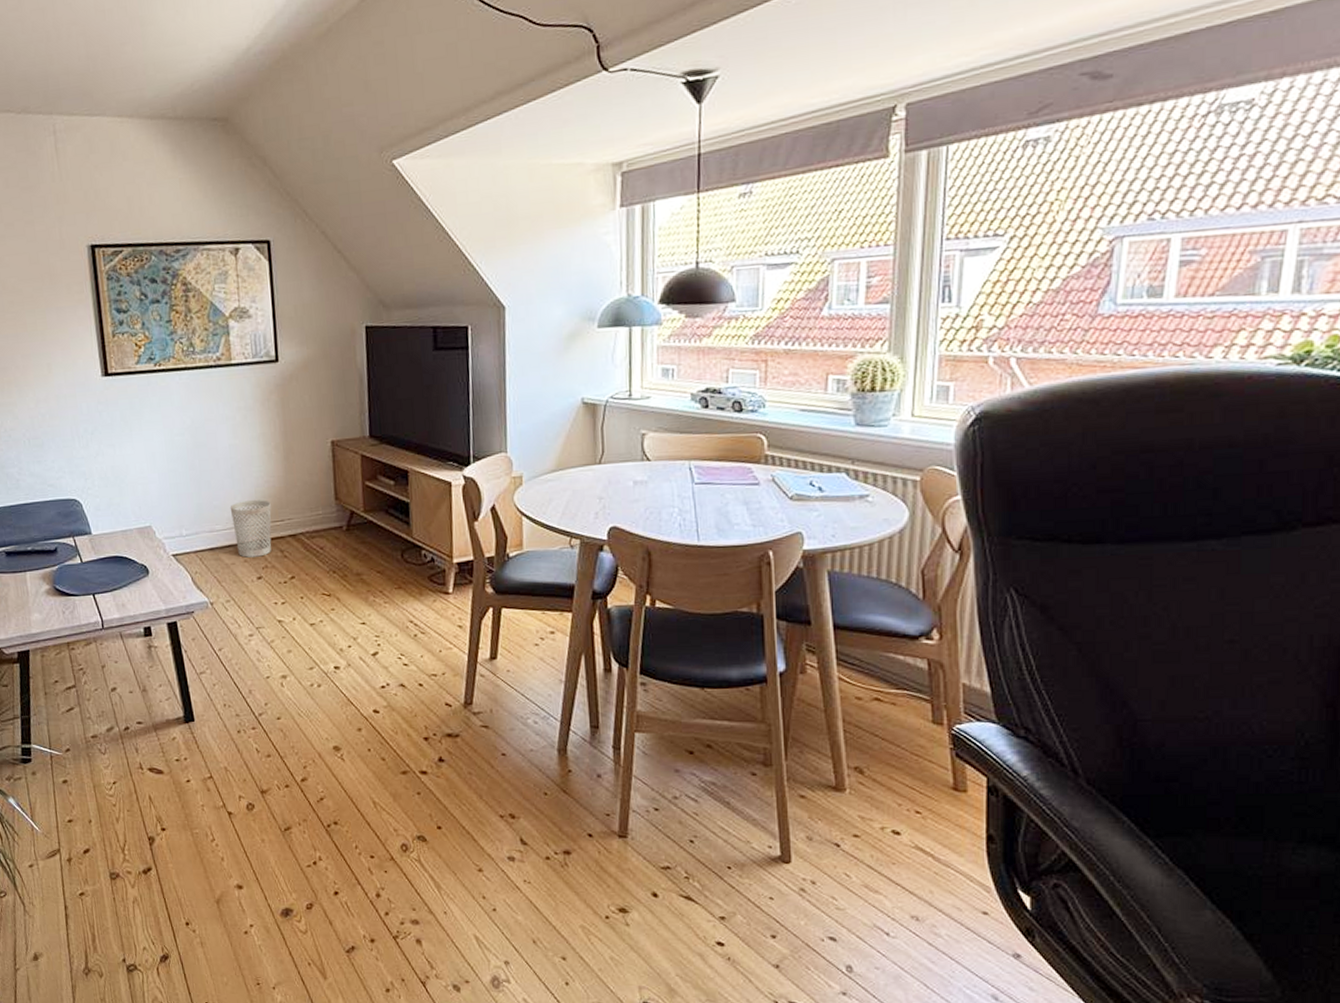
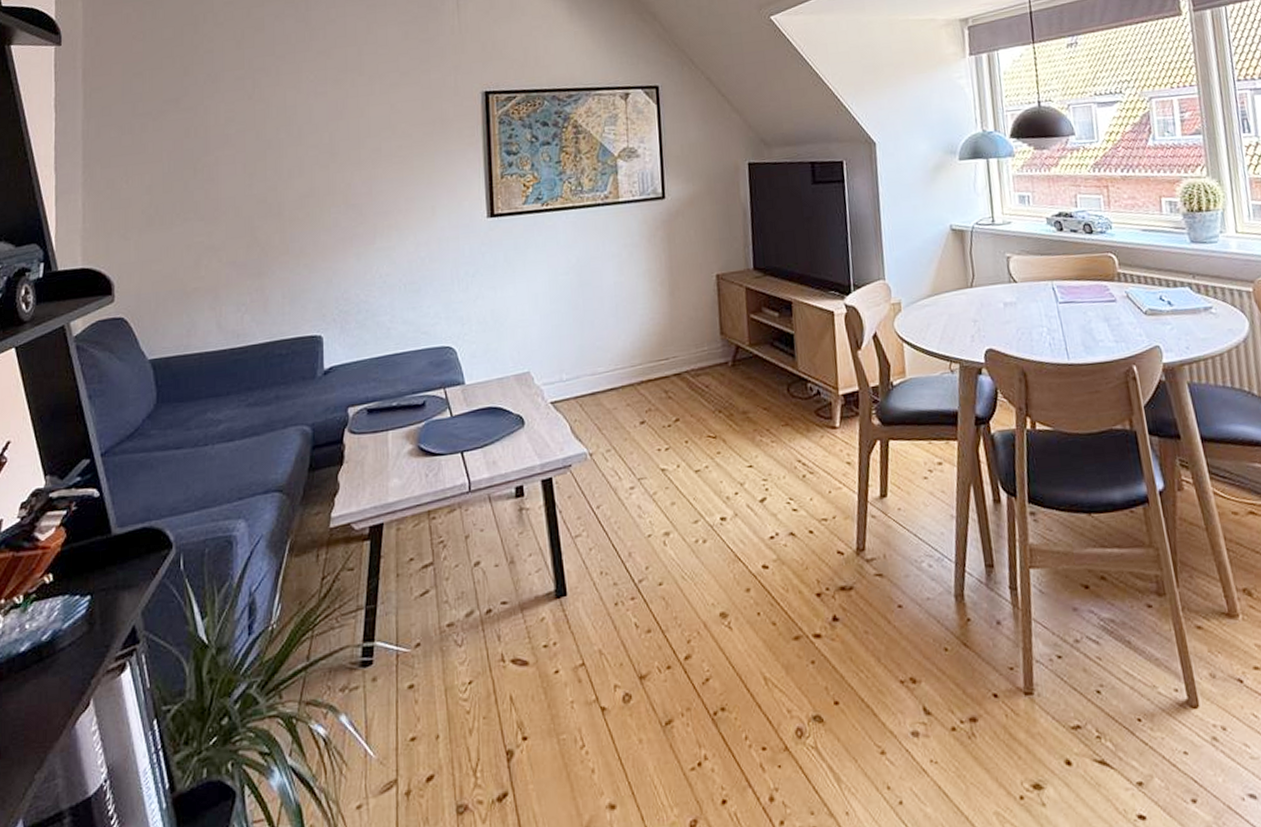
wastebasket: present [230,500,272,558] -> none [613,338,656,401]

